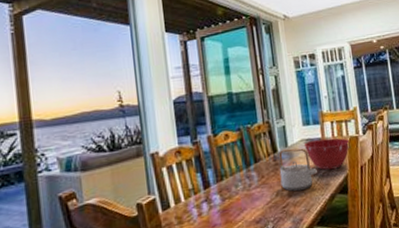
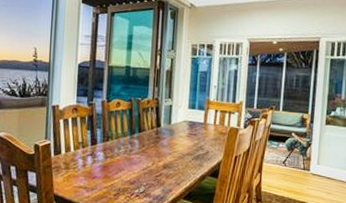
teapot: present [278,148,317,192] -> none [158,126,193,166]
mixing bowl: present [304,138,350,170] -> none [185,124,230,154]

